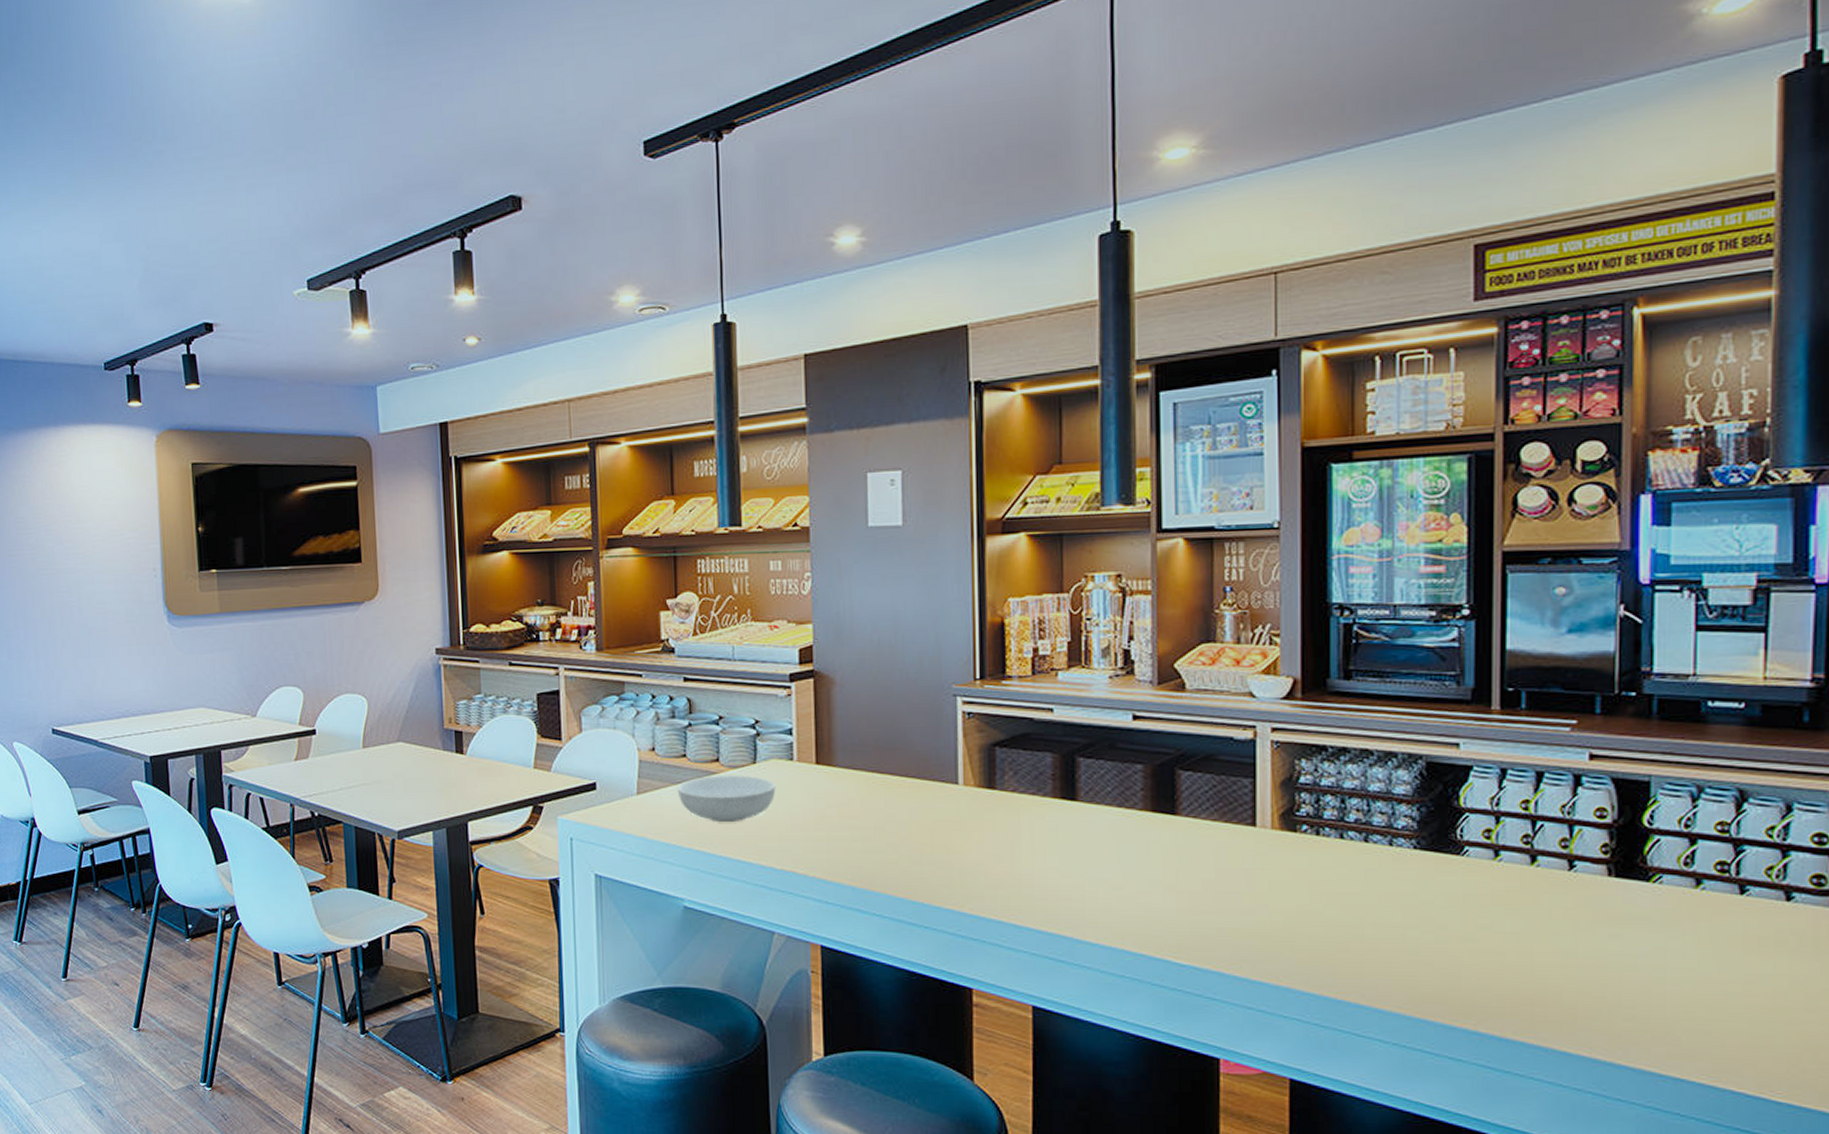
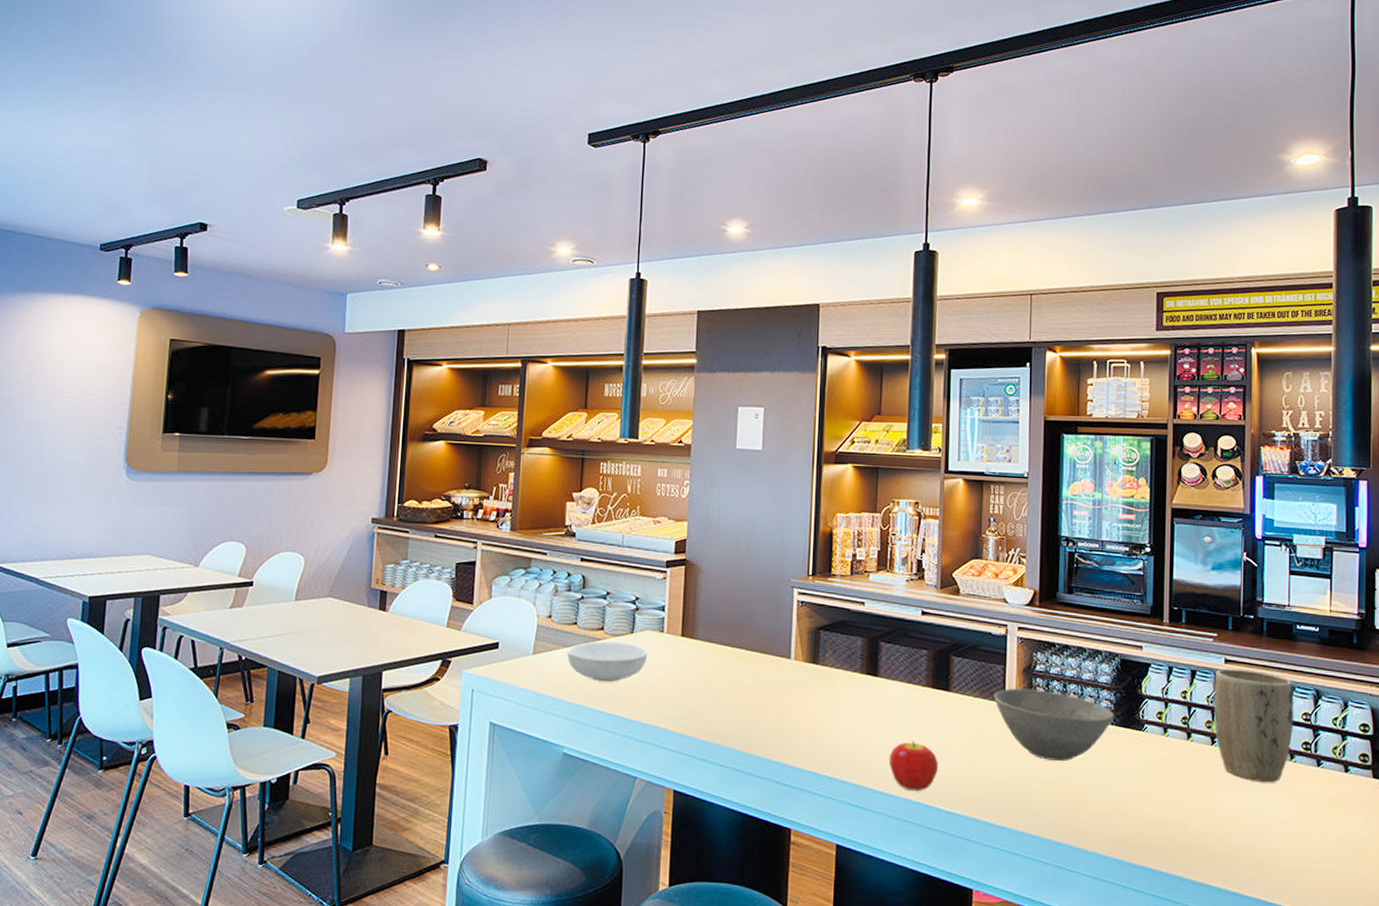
fruit: none [1097,879,1165,940] -> present [888,741,938,791]
bowl: none [1239,807,1418,897] -> present [993,688,1114,761]
plant pot: none [1571,767,1703,918] -> present [1213,669,1294,783]

